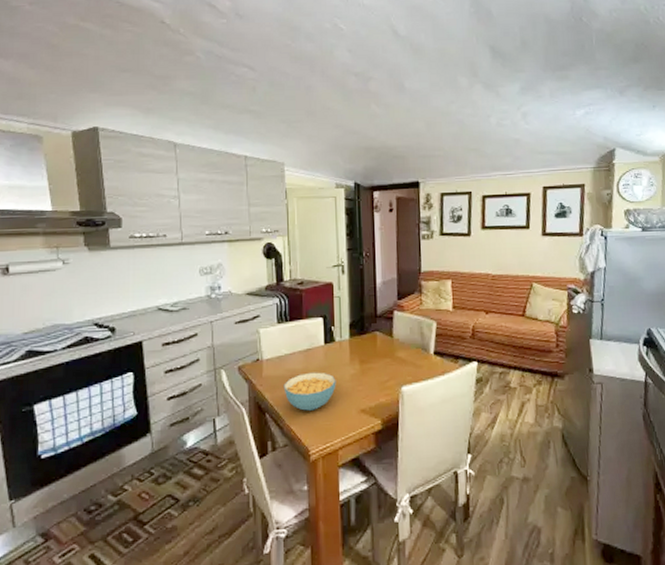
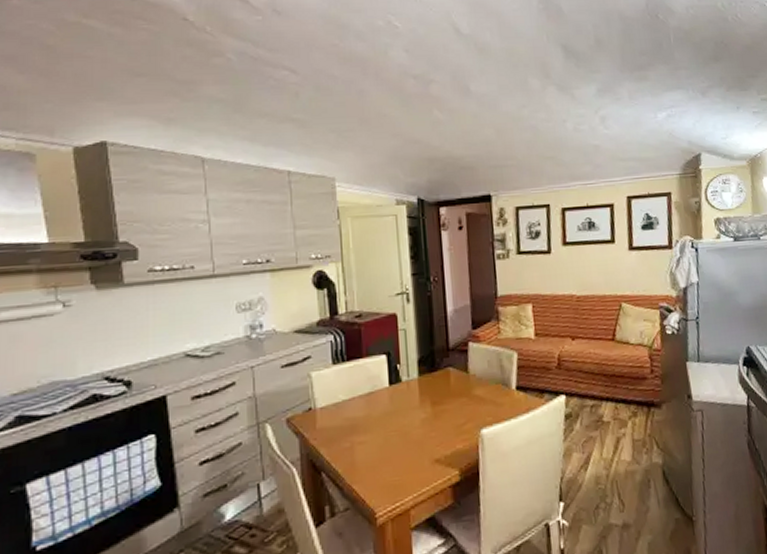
cereal bowl: present [283,372,336,411] -> none [342,418,405,466]

